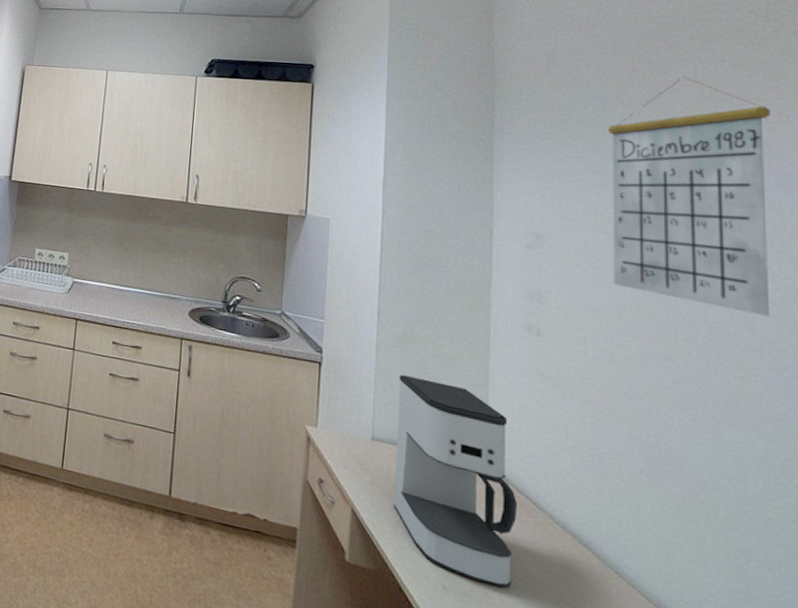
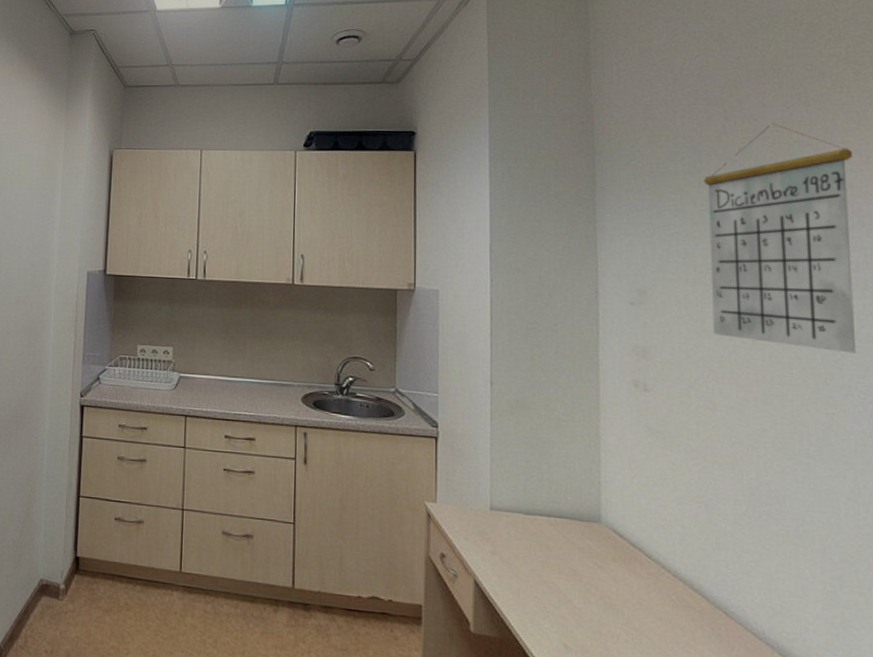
coffee maker: present [393,374,517,588] -> none [514,441,631,640]

